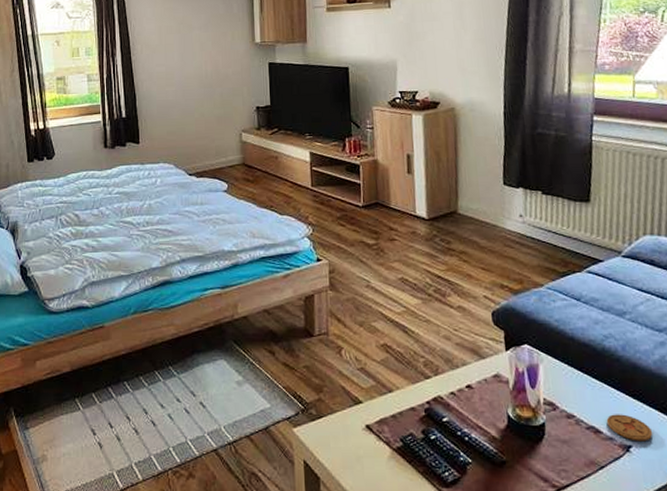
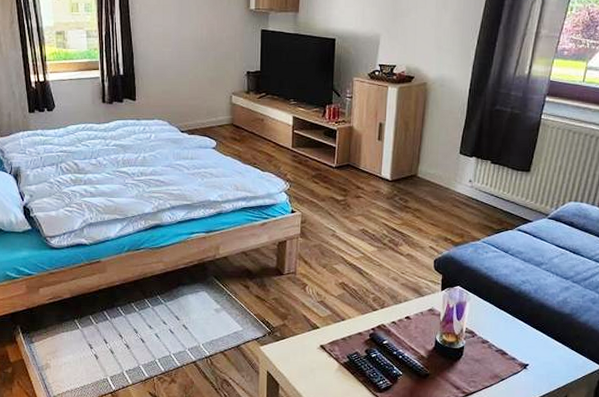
coaster: present [606,414,653,441] -> none [512,341,547,361]

